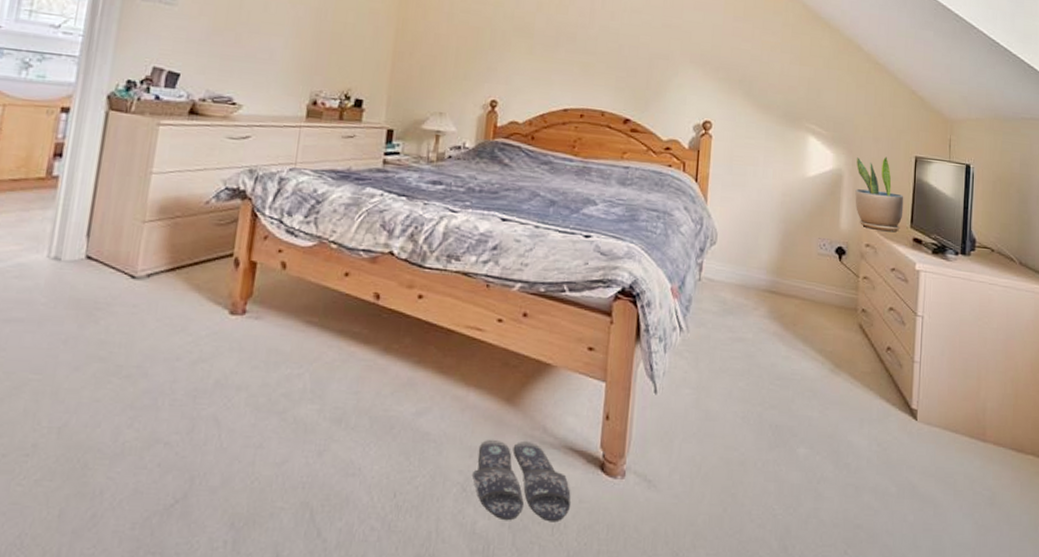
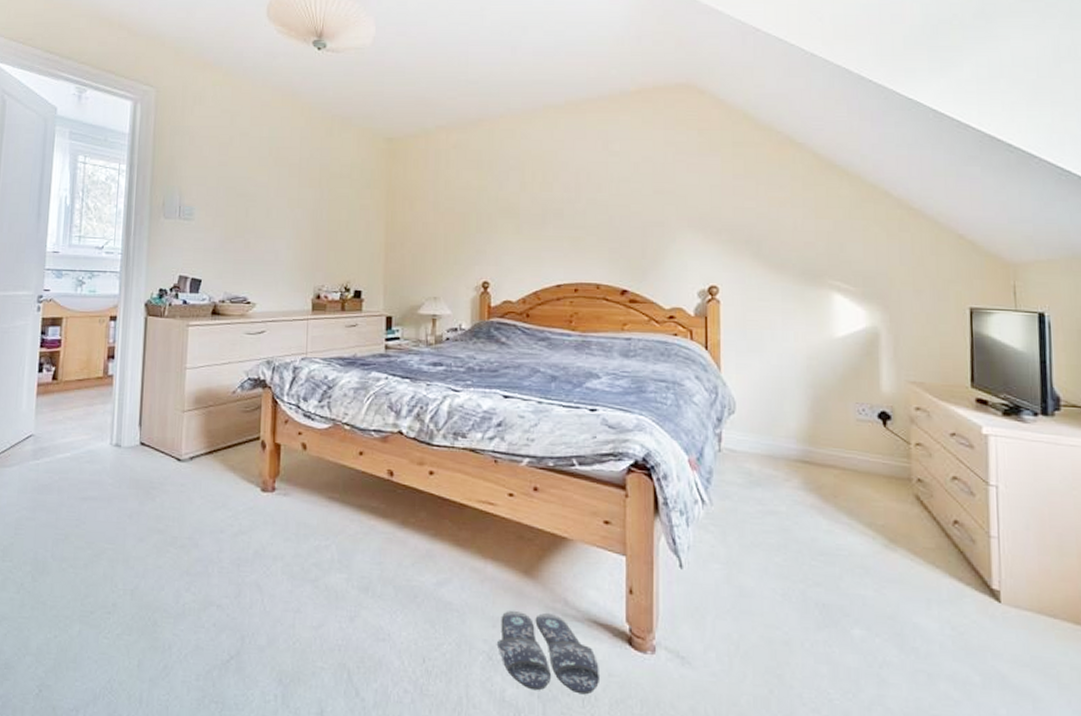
potted plant: present [855,156,904,232] -> none [895,310,961,393]

